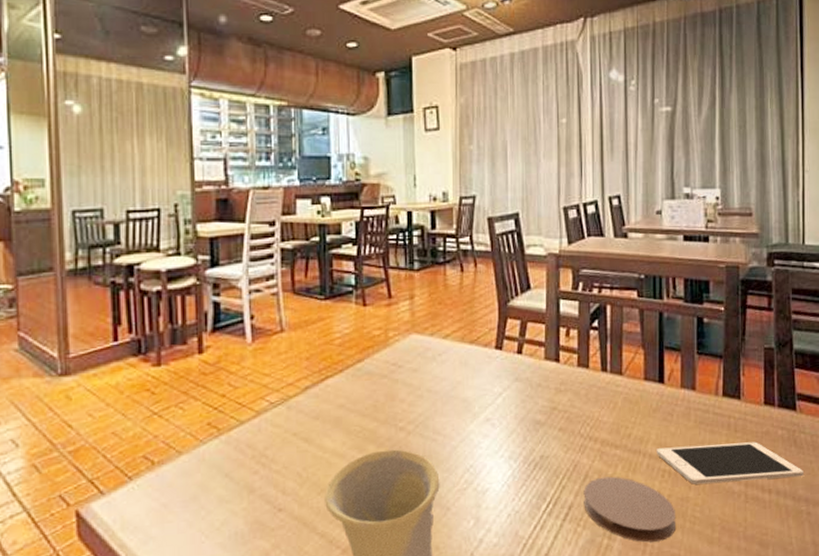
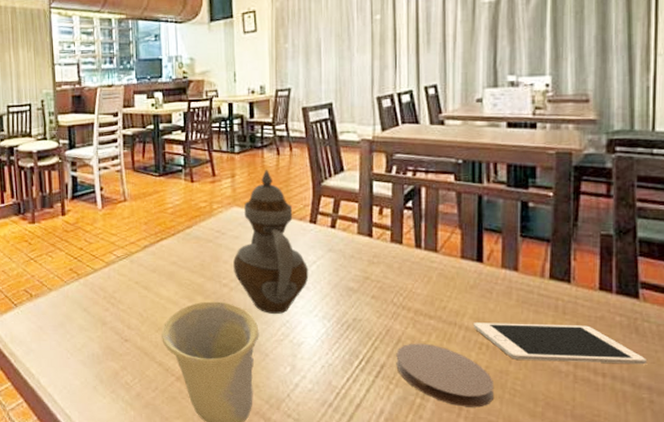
teapot: none [411,289,494,459] -> present [233,170,309,314]

